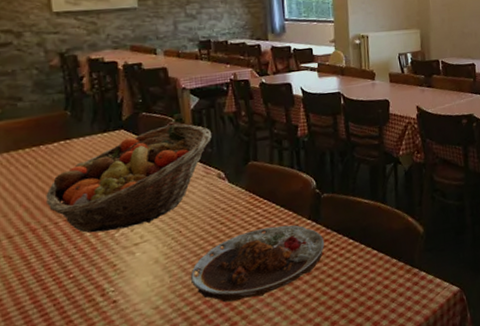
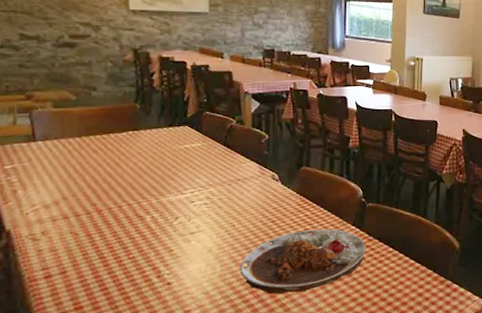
fruit basket: present [46,124,211,233] -> none [113,125,268,219]

